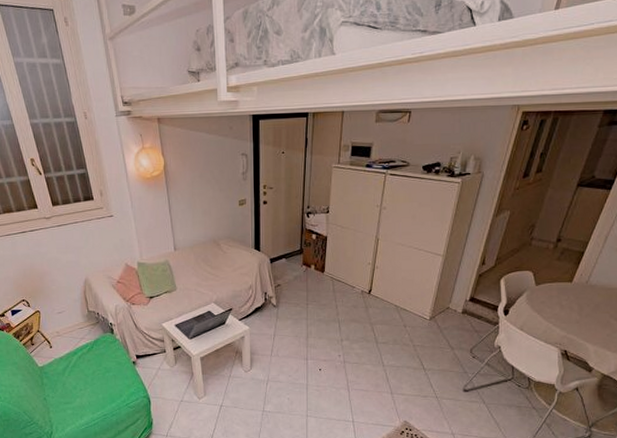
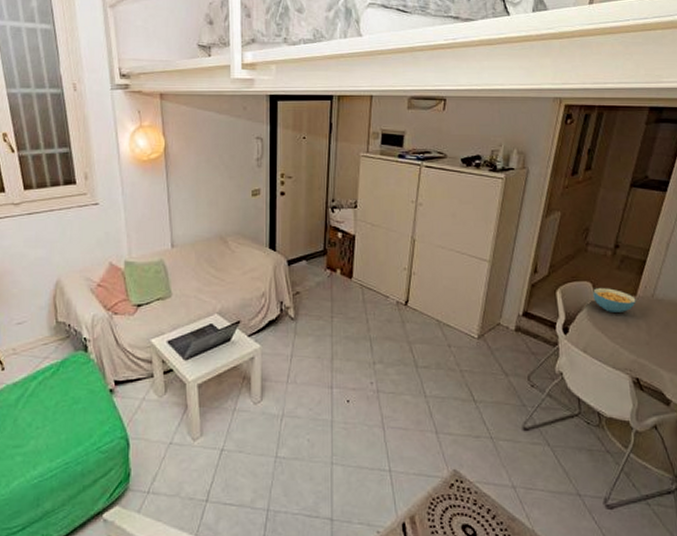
cereal bowl: none [533,276,572,297] -> present [593,288,636,312]

